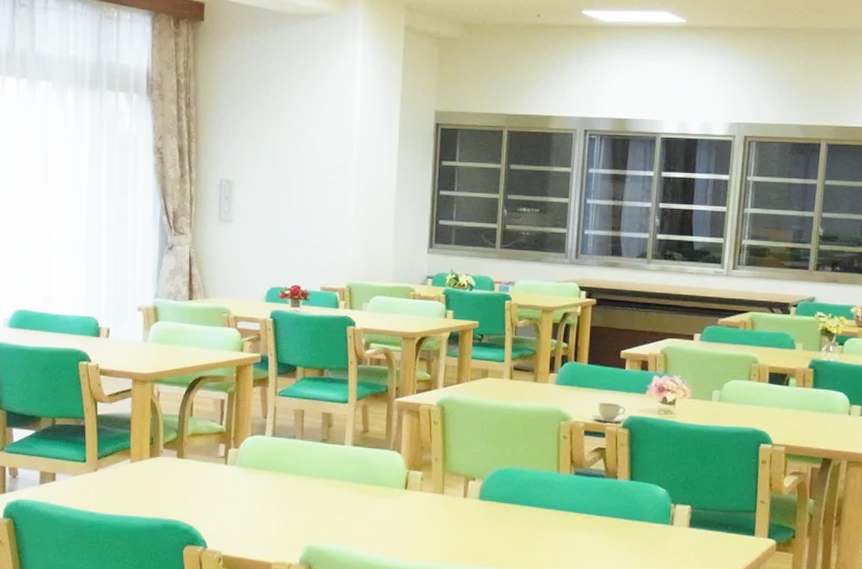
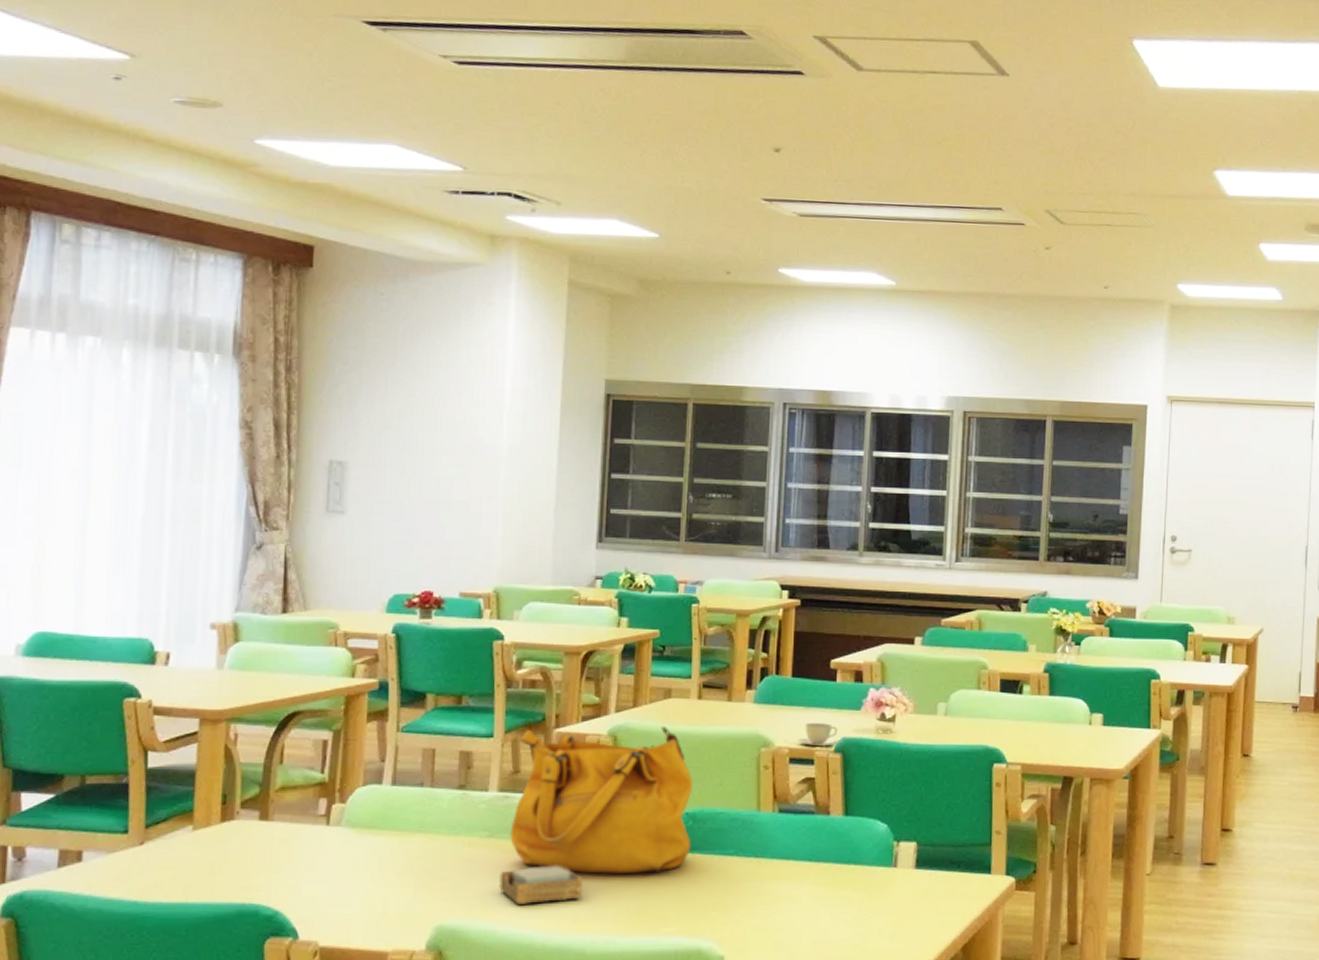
napkin holder: none [354,505,418,535] -> present [499,866,583,904]
handbag: none [361,398,505,517] -> present [510,725,694,874]

